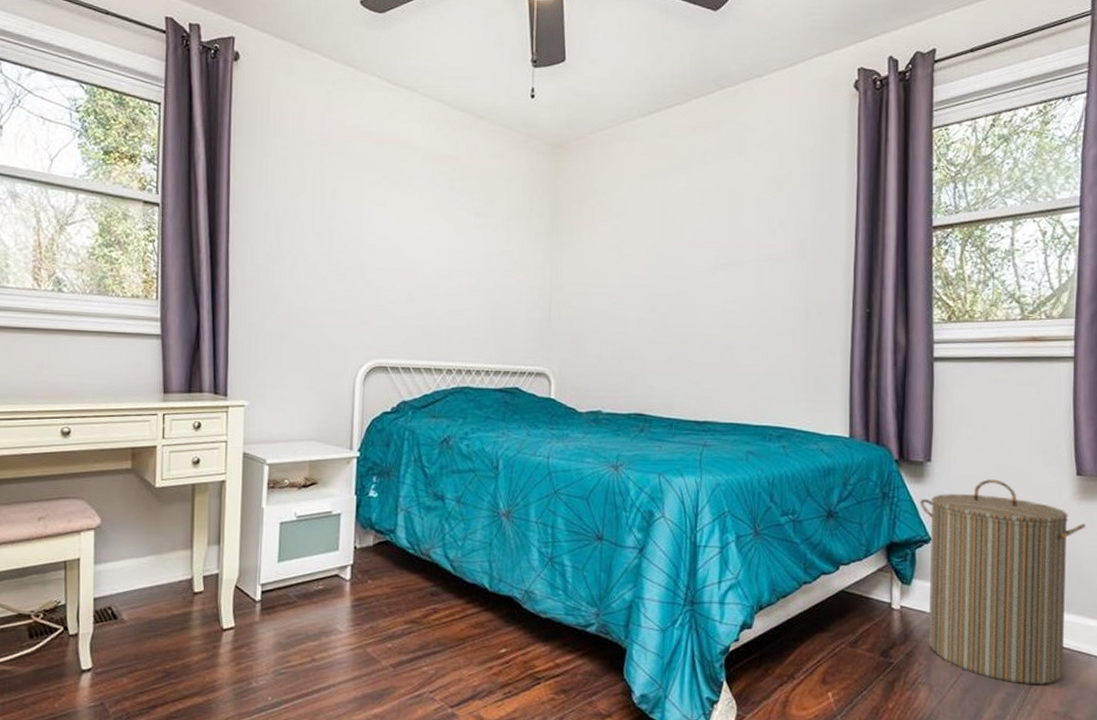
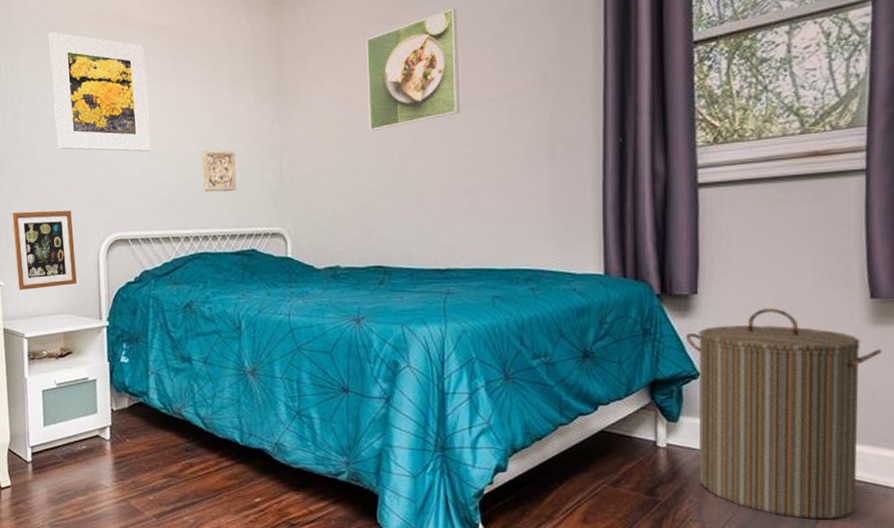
picture frame: none [264,329,330,412] -> present [12,210,77,290]
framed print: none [320,147,421,278] -> present [48,31,151,152]
wall ornament: none [471,282,505,326] -> present [202,149,236,192]
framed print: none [638,171,726,280] -> present [365,8,460,131]

